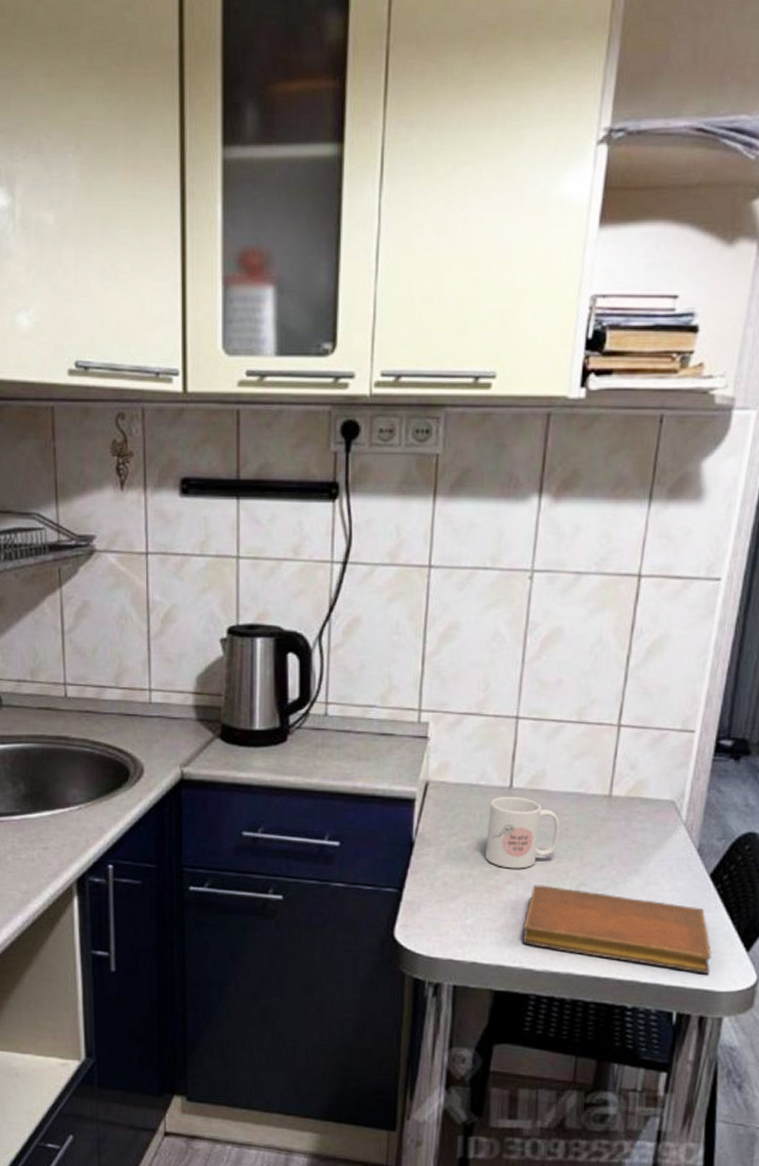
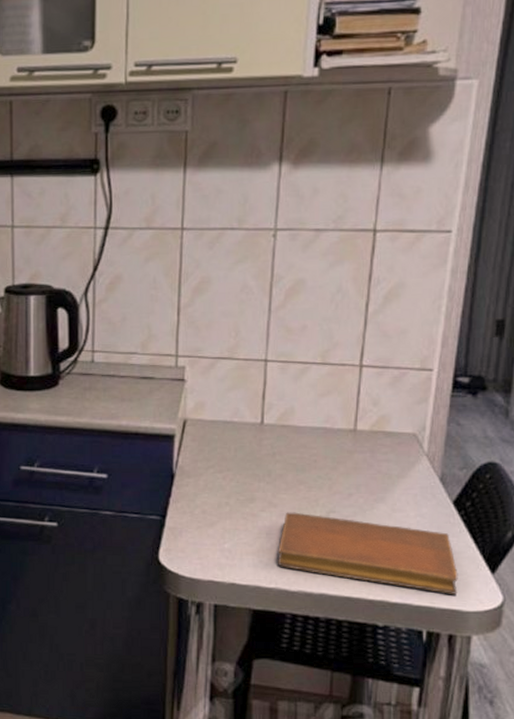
mug: present [485,796,560,869] -> none [241,431,309,498]

